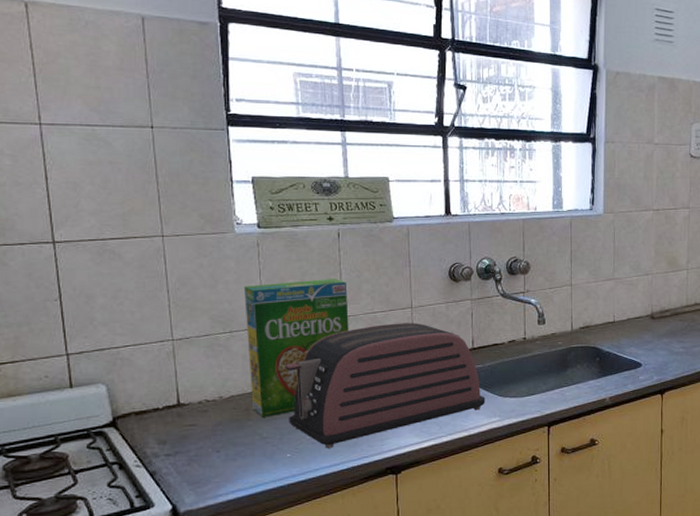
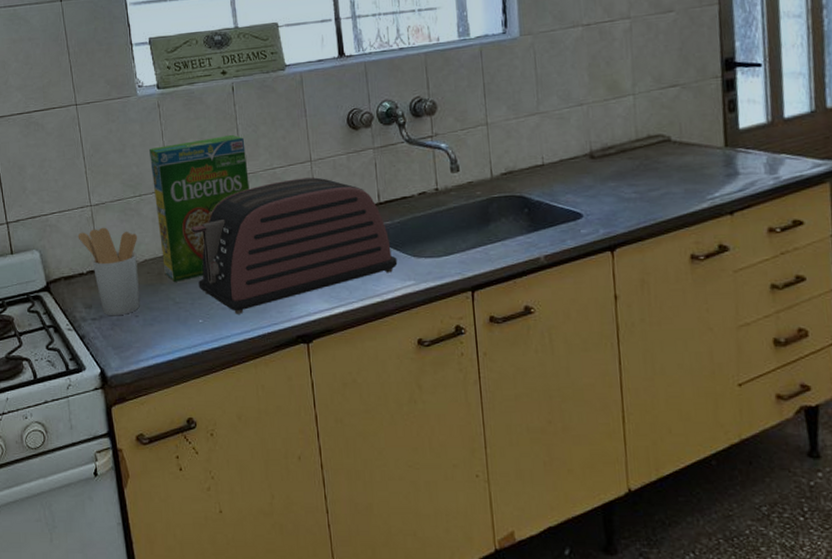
utensil holder: none [154,362,225,452] -> present [77,227,140,316]

